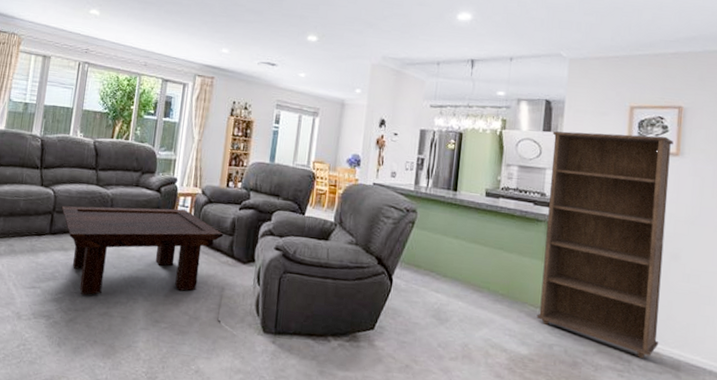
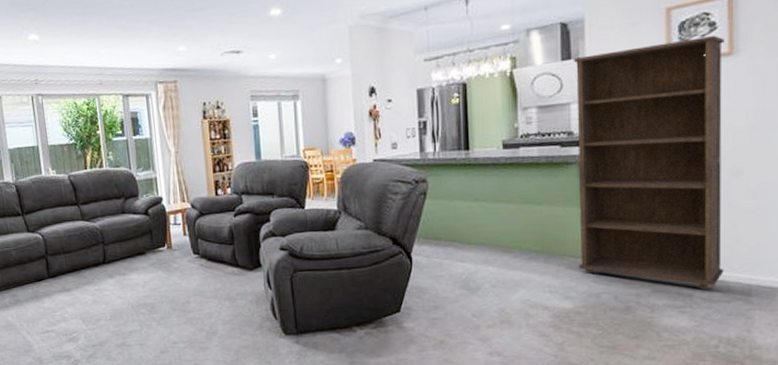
coffee table: present [61,205,224,295] -> none [53,227,224,331]

